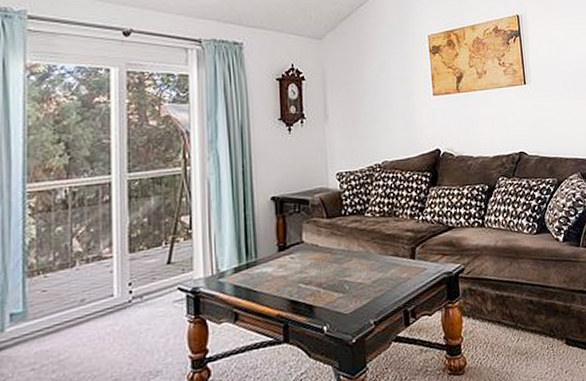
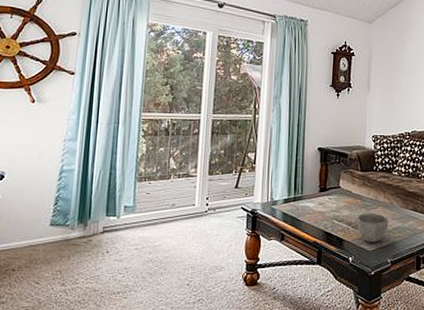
bowl: none [328,267,367,304] -> present [357,214,389,243]

